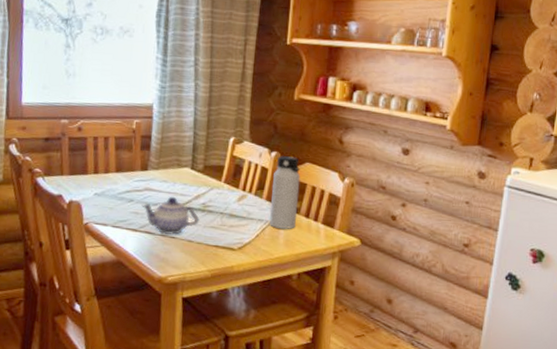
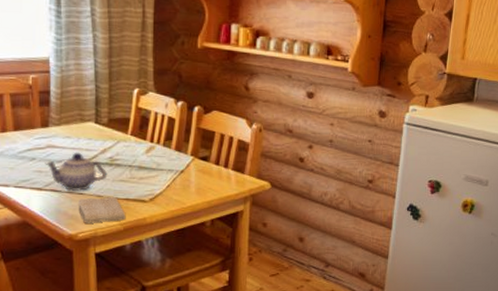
washcloth: none [169,242,214,268] -> present [78,196,126,223]
water bottle: present [270,156,301,229] -> none [180,105,209,177]

